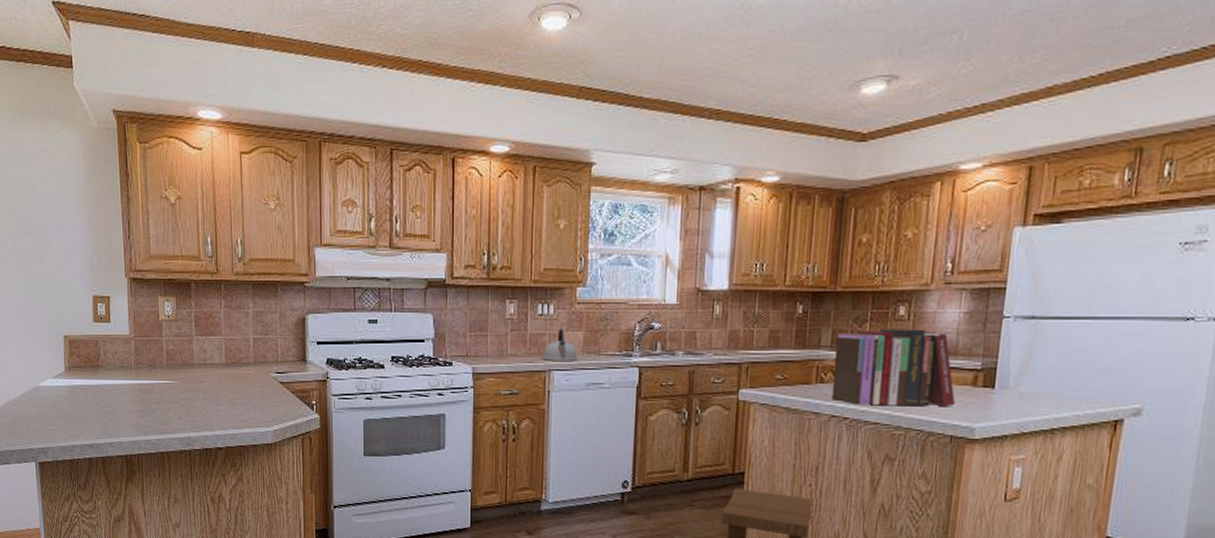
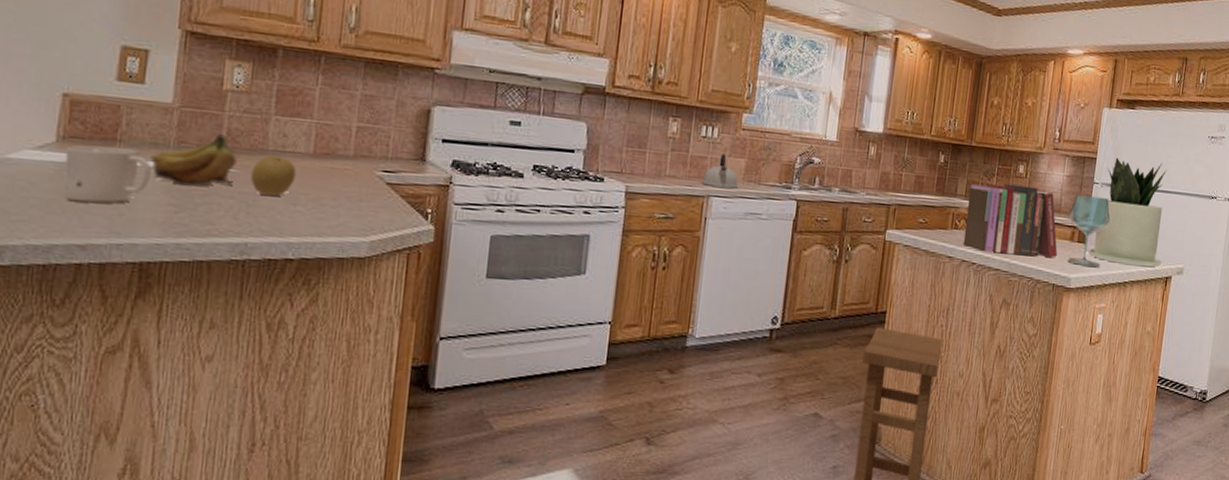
mug: none [71,372,123,414] -> present [63,145,151,204]
fruit: none [121,355,176,396] -> present [150,134,237,187]
fruit: none [186,368,216,400] -> present [250,156,297,196]
wine glass: none [968,332,1029,413] -> present [1067,194,1111,267]
planter: none [996,284,1113,410] -> present [1086,157,1167,268]

